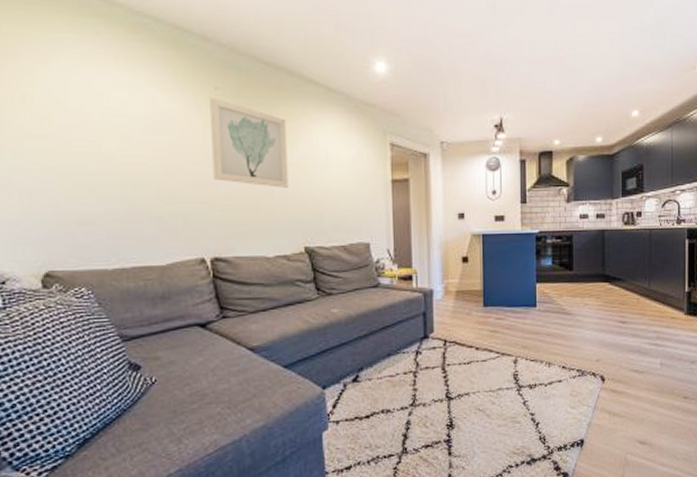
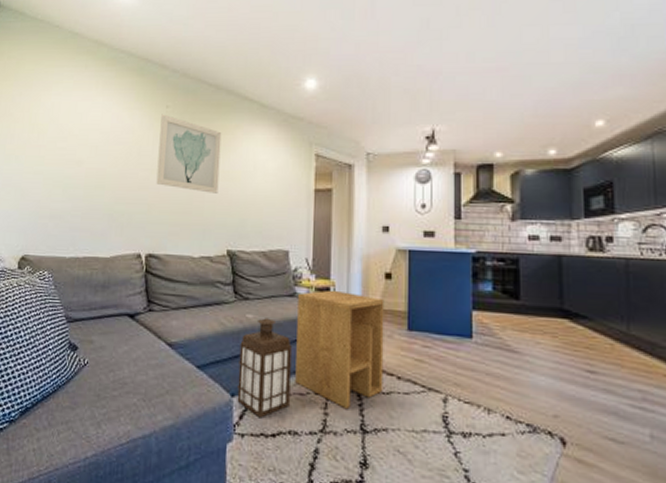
lantern: none [327,310,381,404] -> present [237,318,292,418]
side table: none [382,277,464,382] -> present [295,290,385,408]

